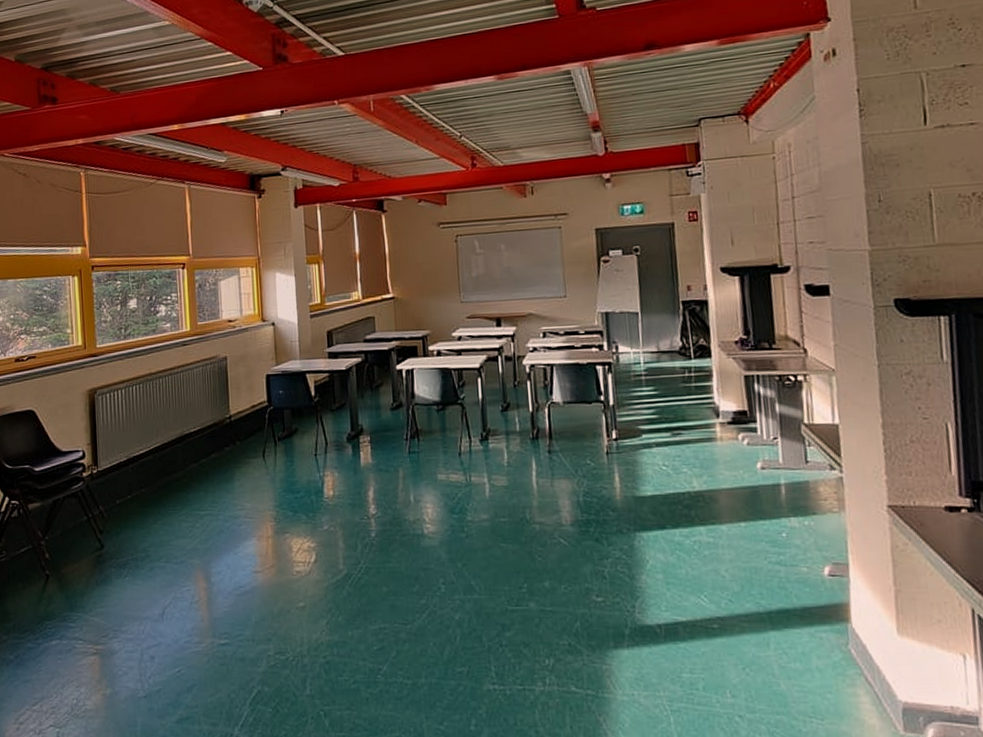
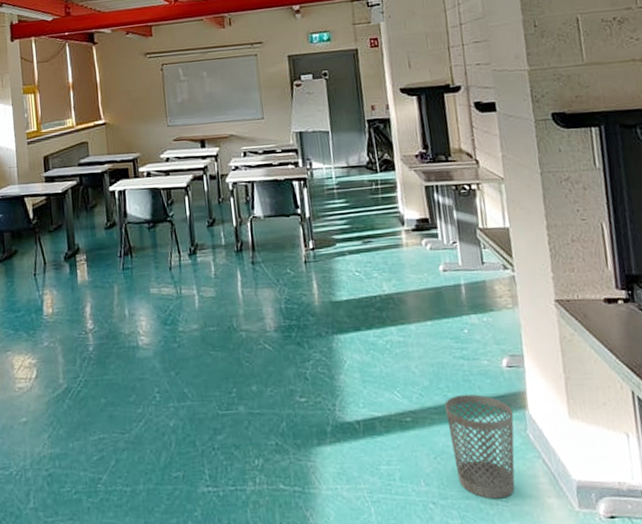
wastebasket: none [757,603,835,716] -> present [445,394,515,499]

